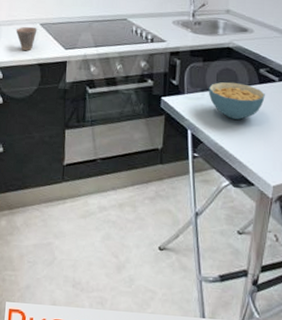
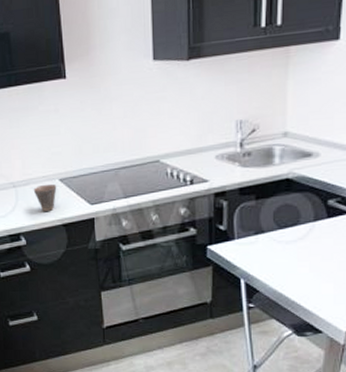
cereal bowl: present [208,82,265,120] -> none [263,219,335,262]

